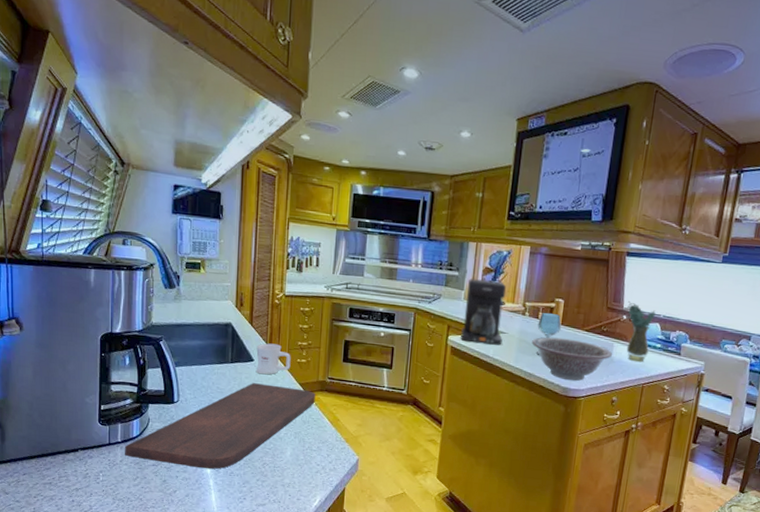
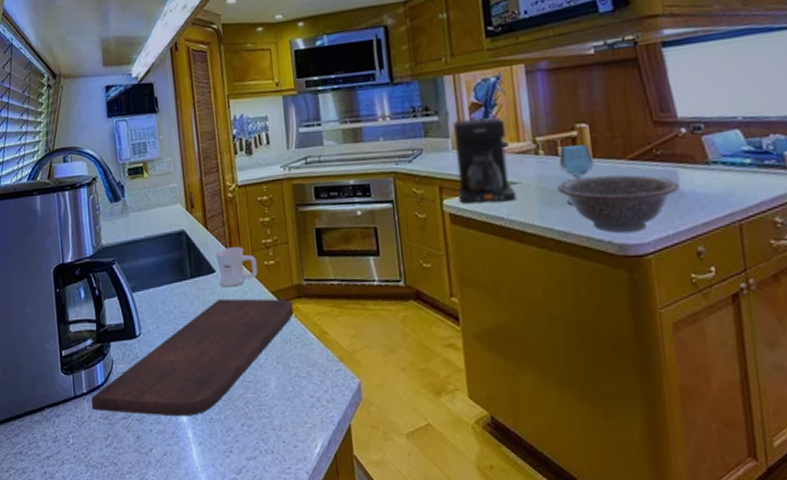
vase: present [626,301,656,363] -> none [682,107,735,191]

